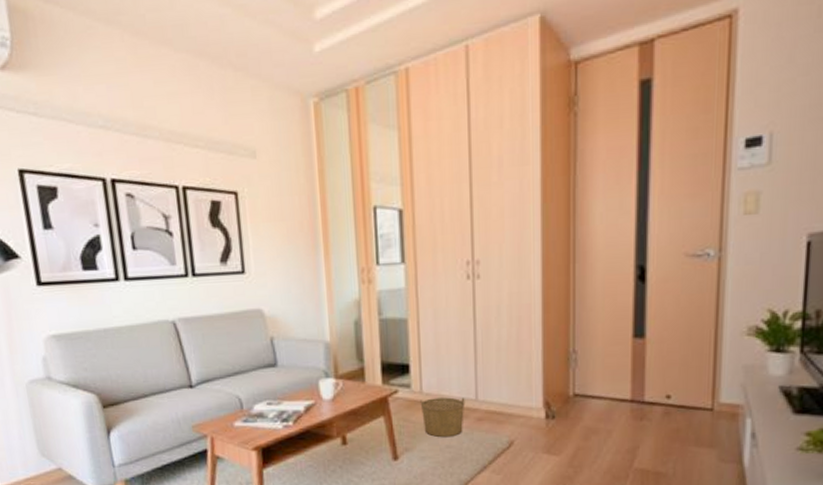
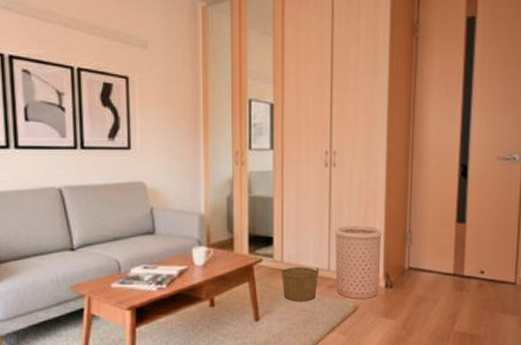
laundry basket: none [482,346,540,434] -> present [335,226,383,300]

